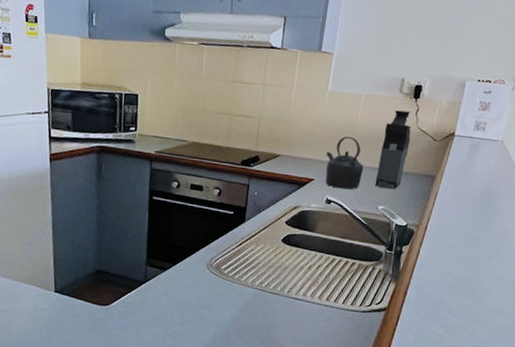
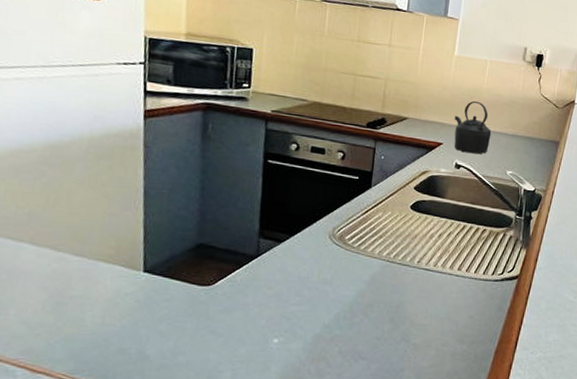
coffee maker: present [375,110,411,189] -> none [502,77,535,154]

